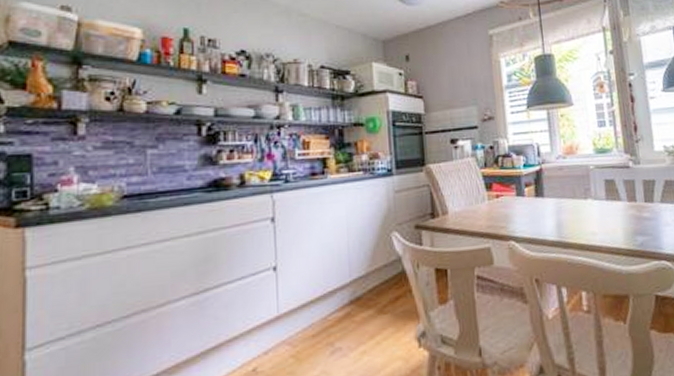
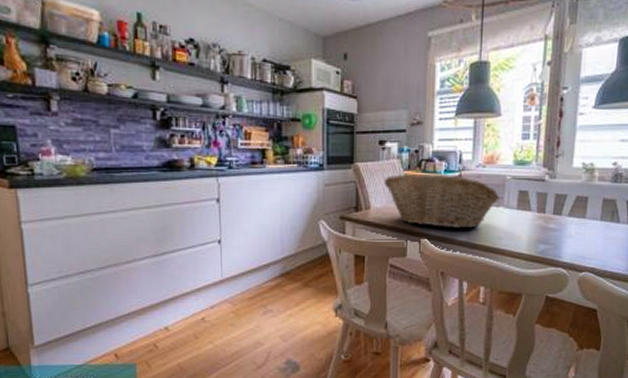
fruit basket: none [459,168,586,228] -> present [383,173,500,229]

